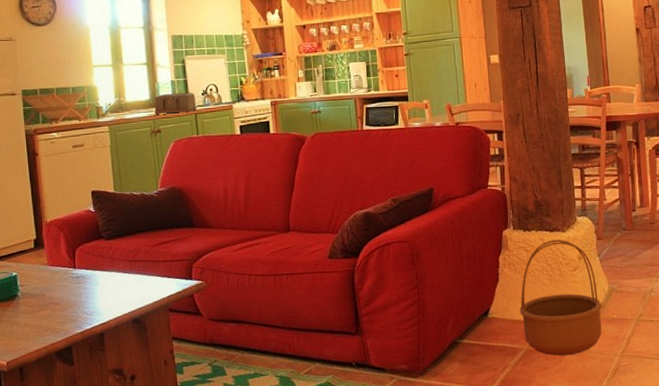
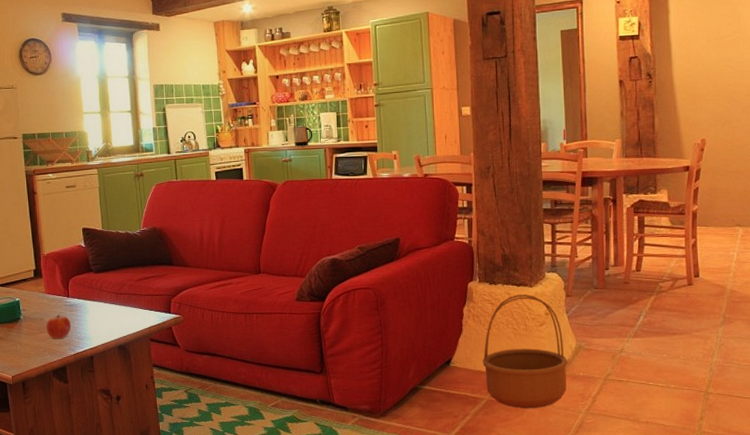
fruit: none [48,288,78,317] -> present [46,314,71,339]
toaster: present [154,92,197,116] -> none [137,139,176,160]
kettle: none [322,76,343,98] -> present [293,125,313,147]

